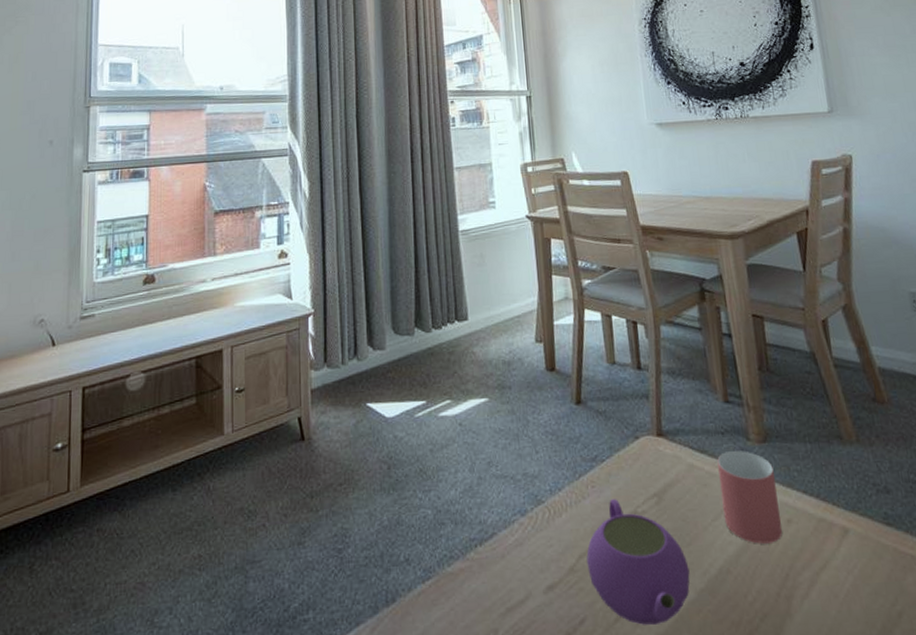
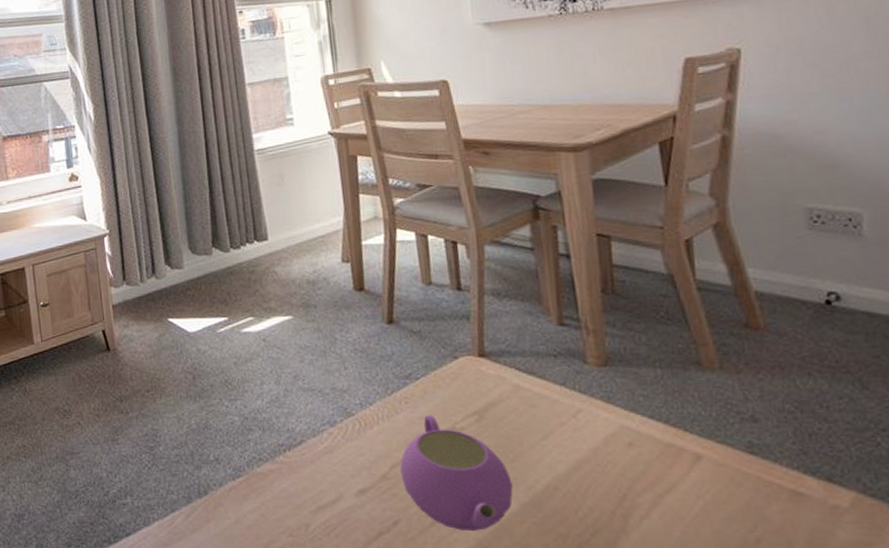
mug: present [717,451,783,544] -> none [548,374,622,465]

